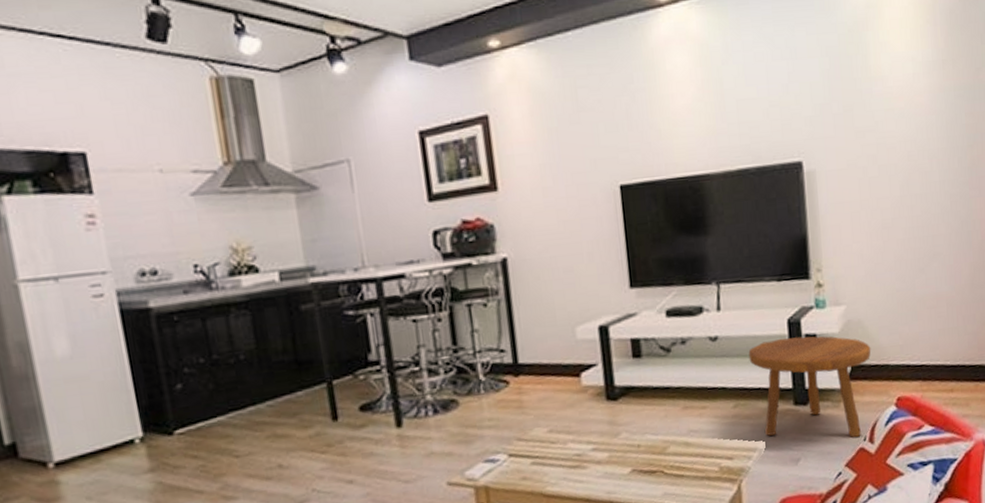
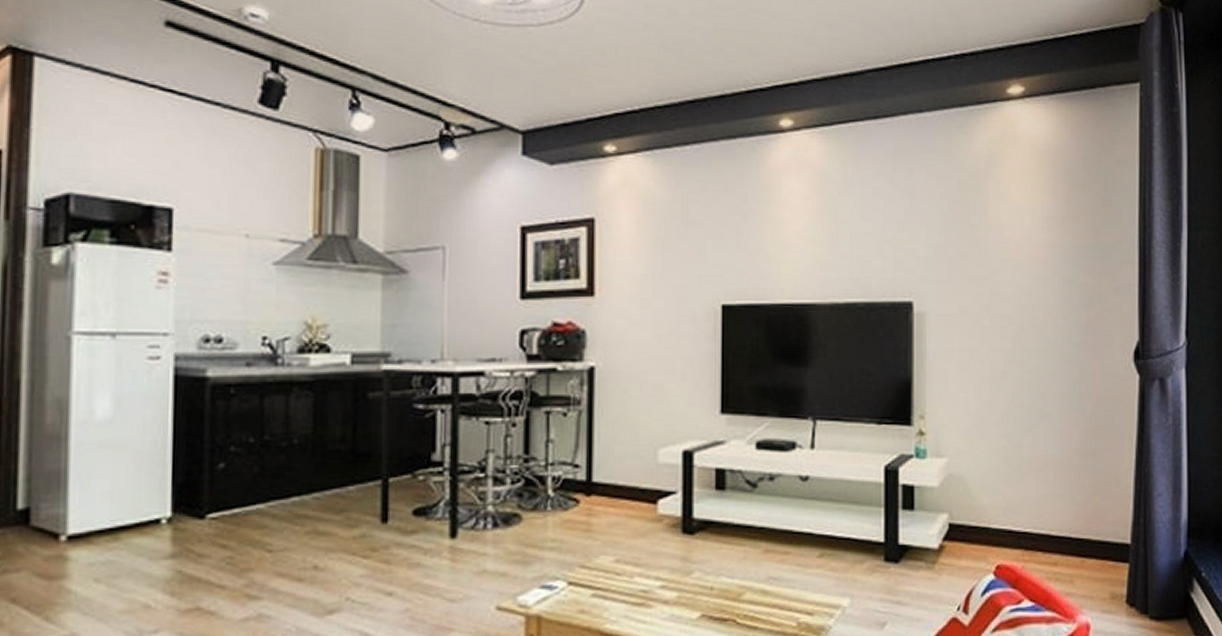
footstool: present [748,336,871,438] -> none [840,486,972,606]

